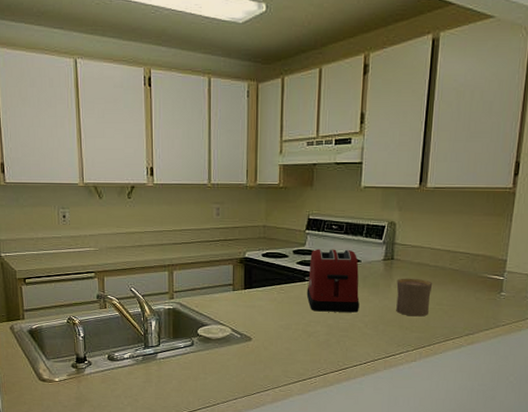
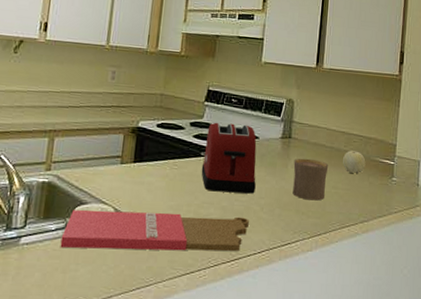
cutting board: none [190,330,354,363] -> present [60,209,249,252]
fruit: none [448,268,473,291] -> present [343,150,366,174]

